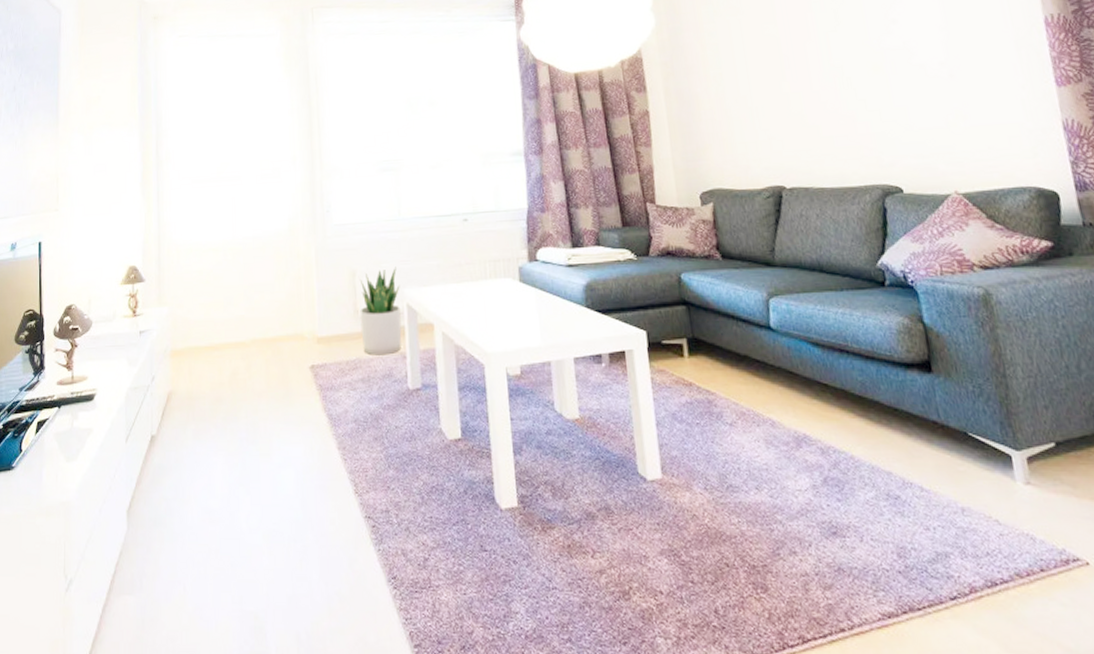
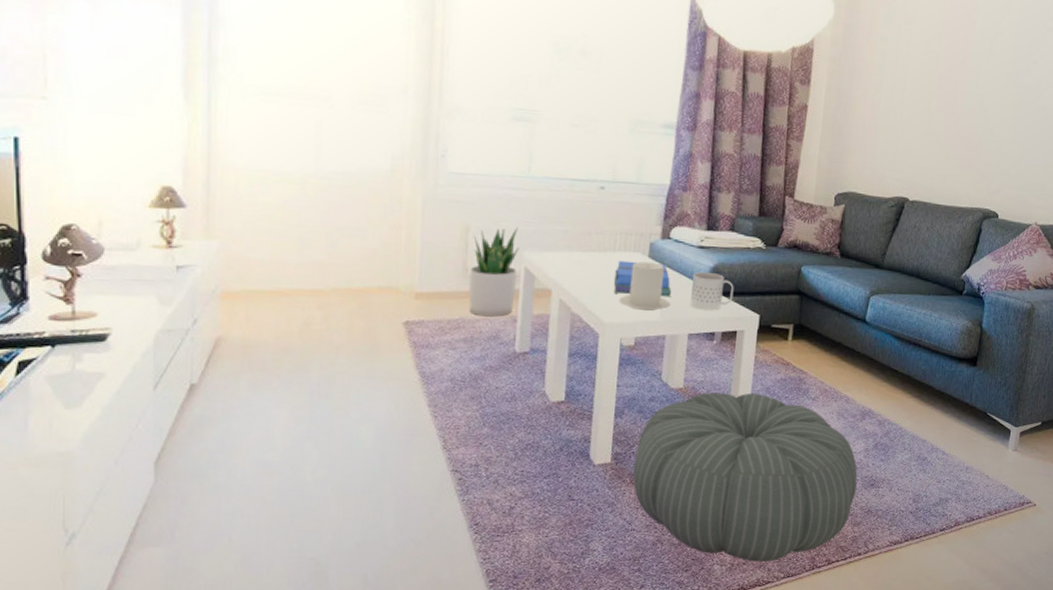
books: none [490,287,549,321] -> present [614,260,672,297]
candle: none [498,286,550,338] -> present [619,261,671,312]
pouf: none [542,421,816,636] -> present [632,392,858,562]
mug: none [567,290,614,331] -> present [690,271,734,311]

